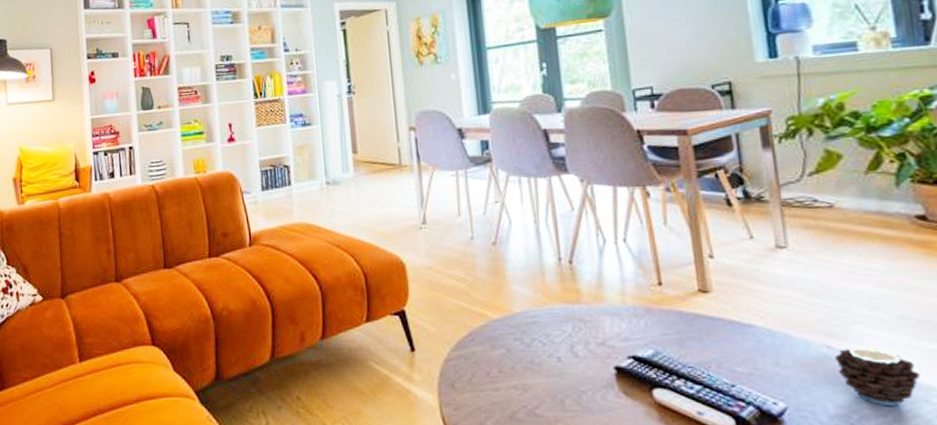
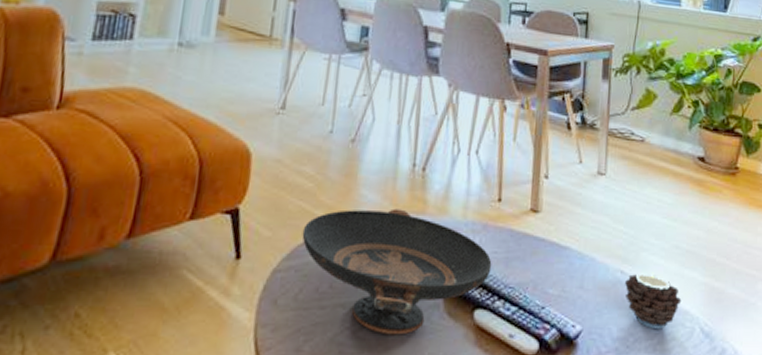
decorative bowl: none [464,300,664,413] -> present [302,208,492,335]

